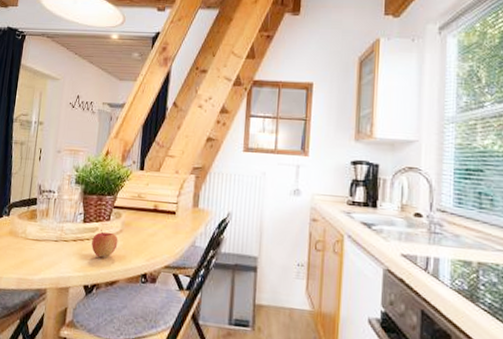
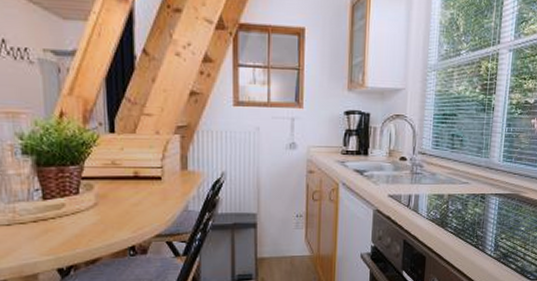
apple: present [91,230,118,258] -> none [59,206,94,237]

